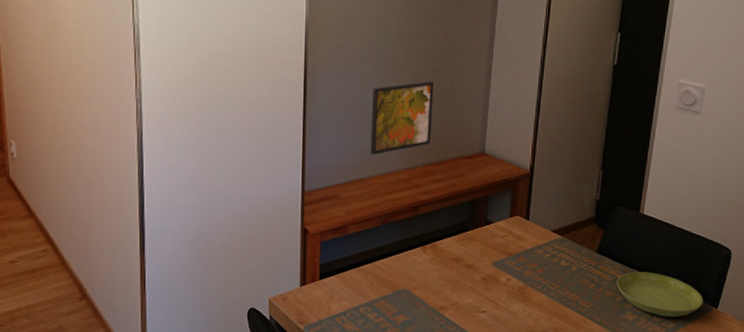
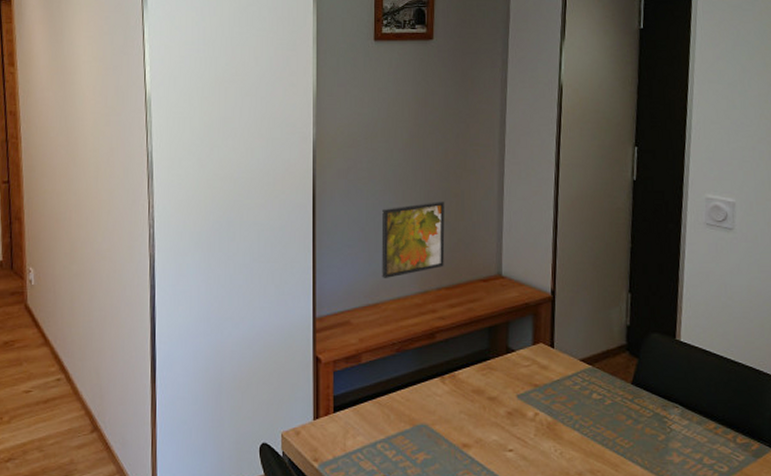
saucer: present [616,272,703,317] -> none [657,407,759,459]

